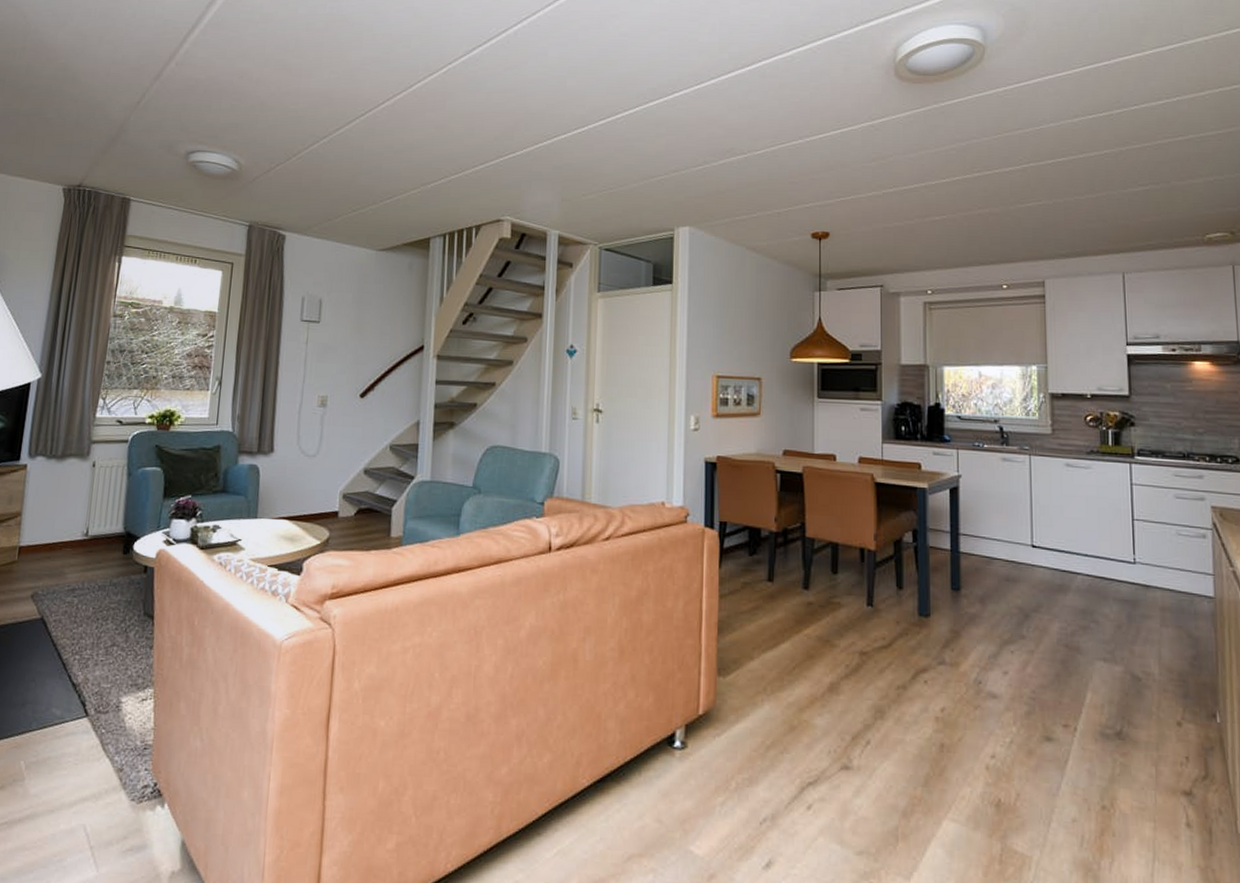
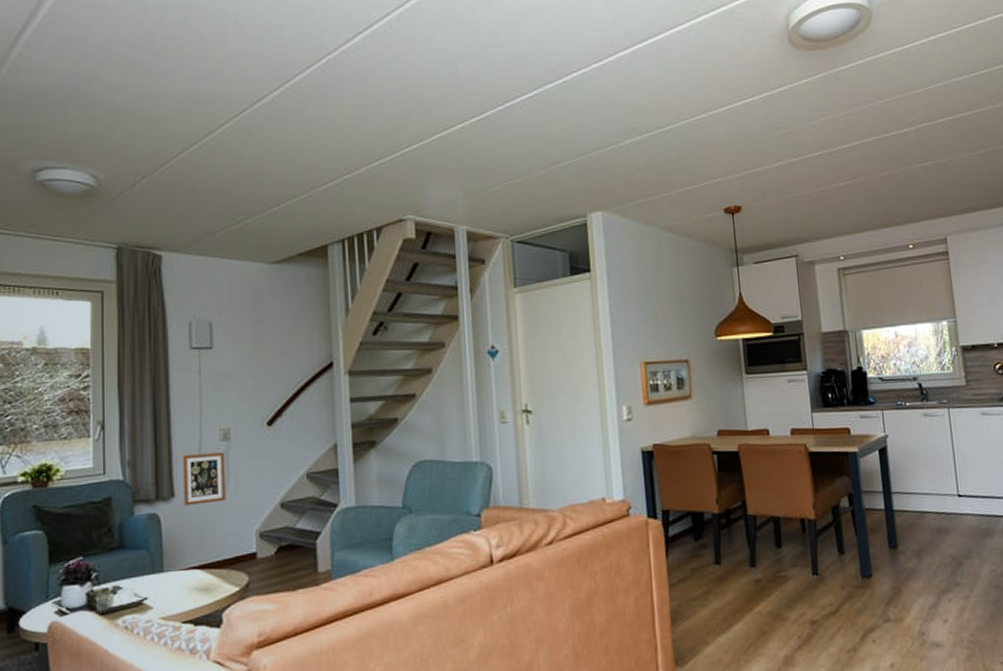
picture frame: none [281,415,321,462] -> present [183,451,226,507]

